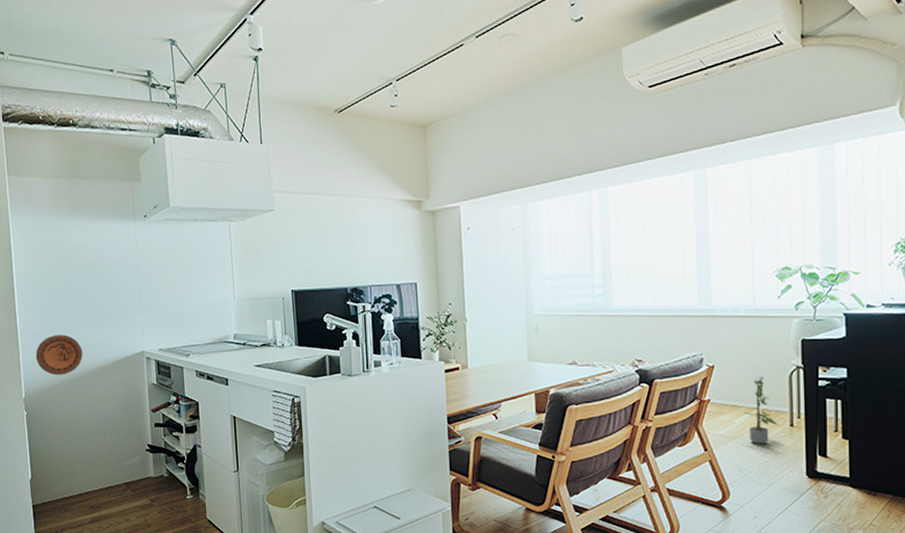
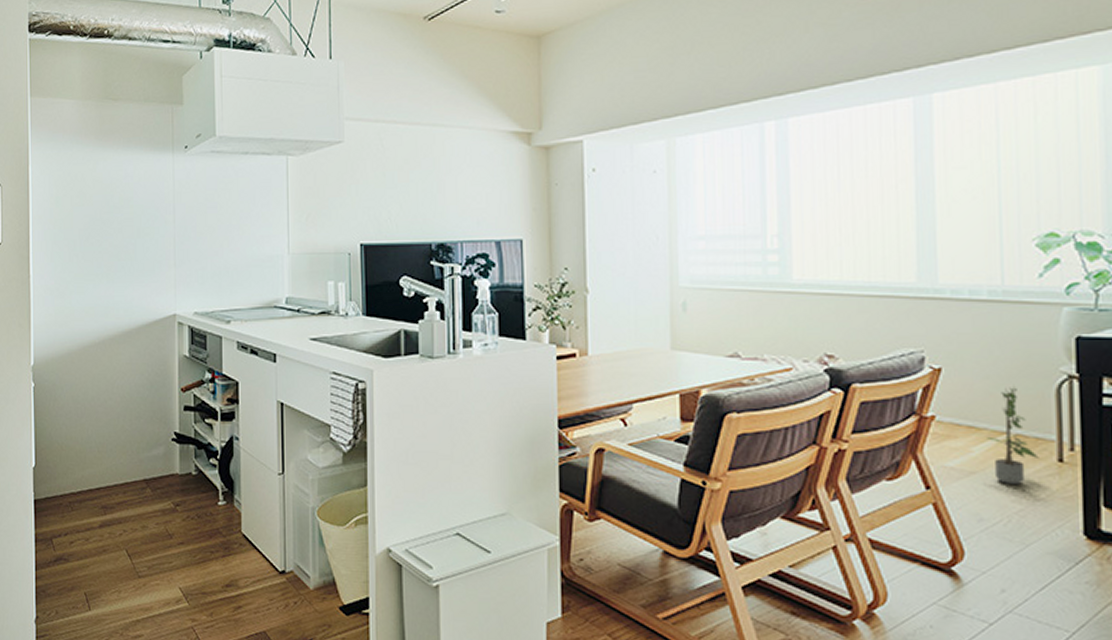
decorative plate: present [35,334,83,376] -> none [48,290,103,340]

